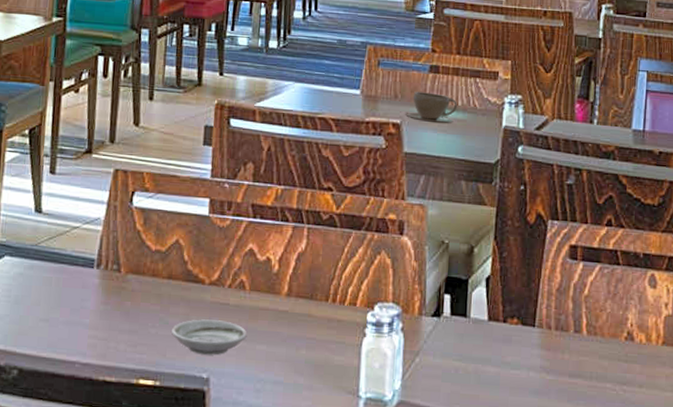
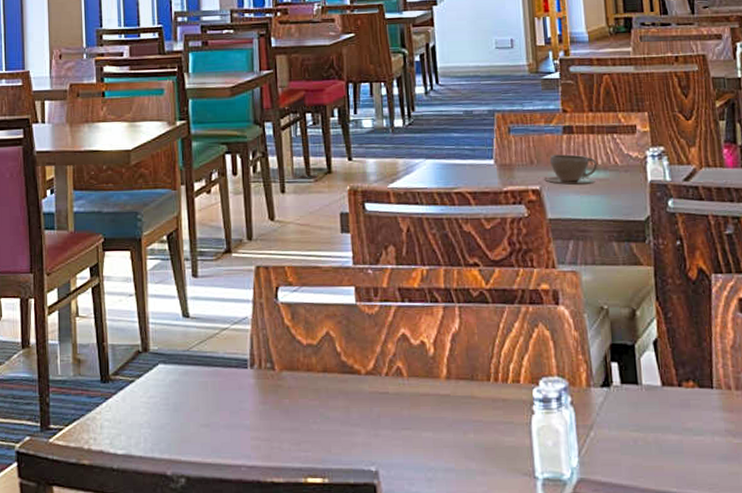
saucer: present [171,319,248,356] -> none [332,410,411,447]

